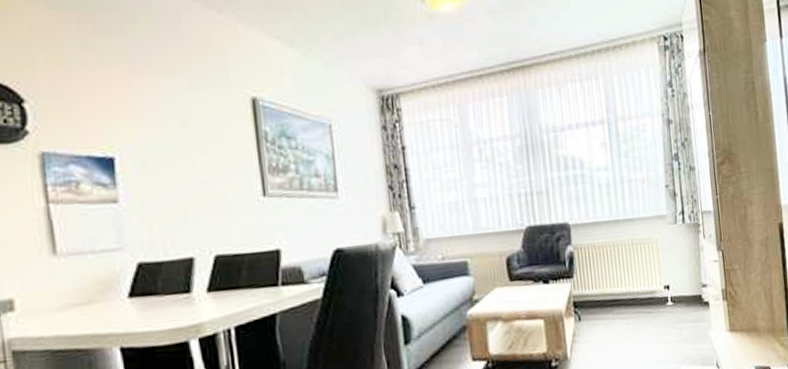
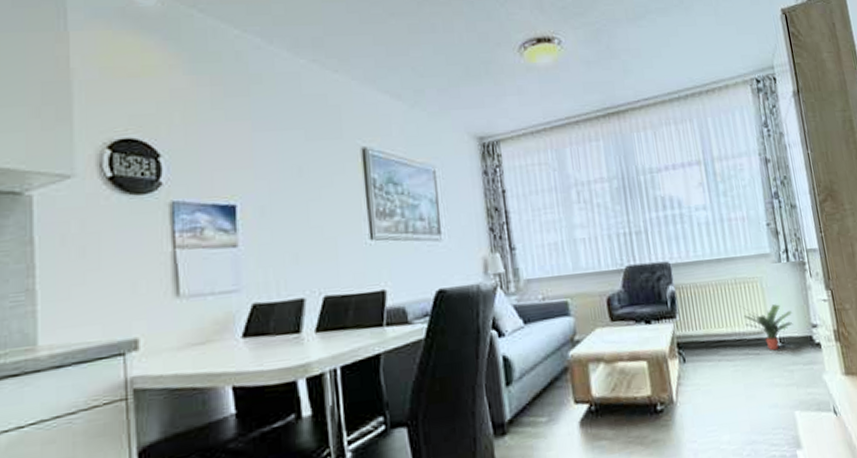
potted plant: none [639,264,685,309] -> present [744,304,794,351]

